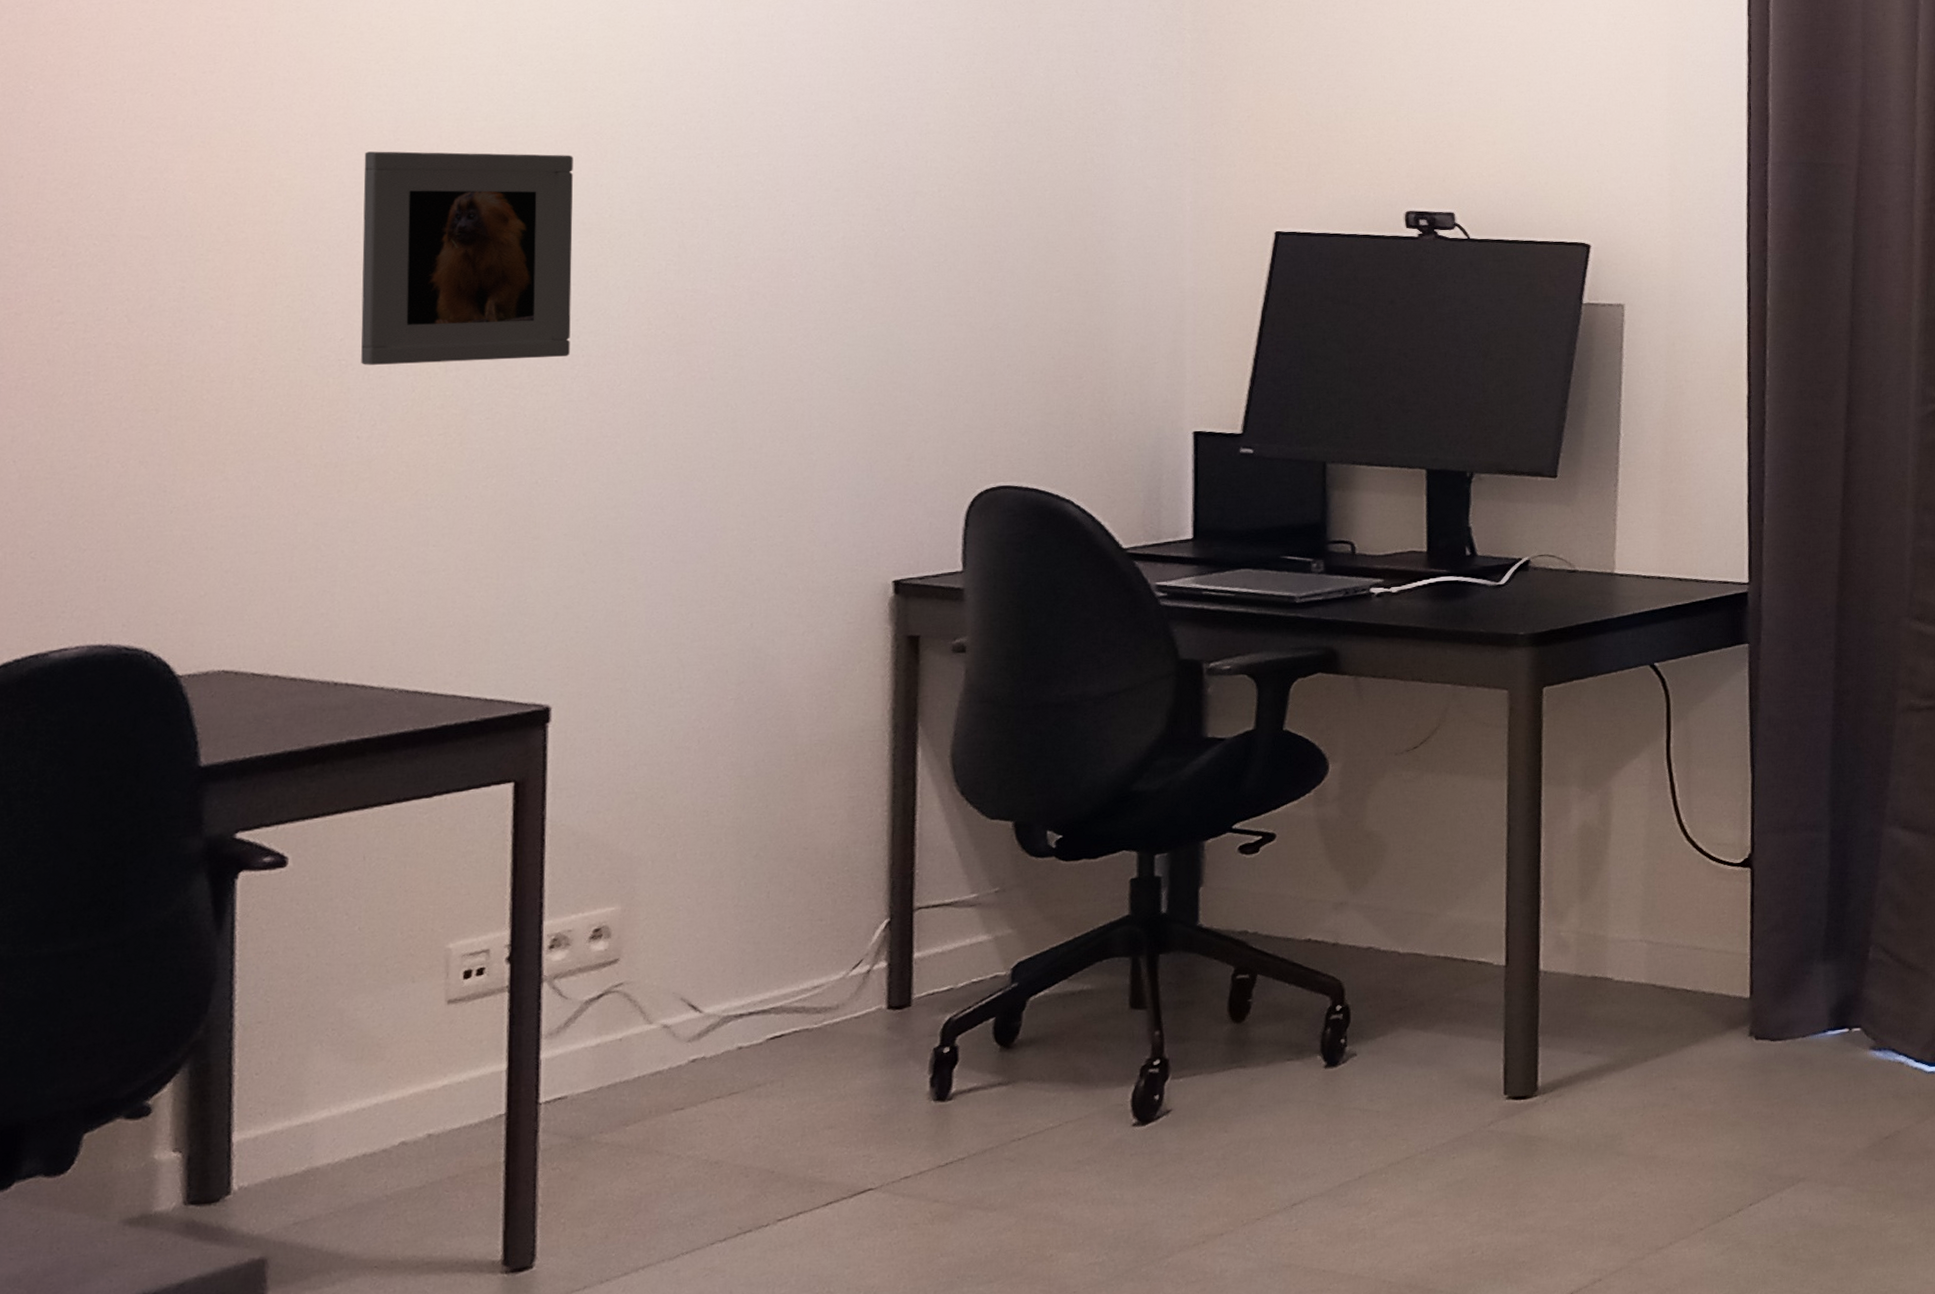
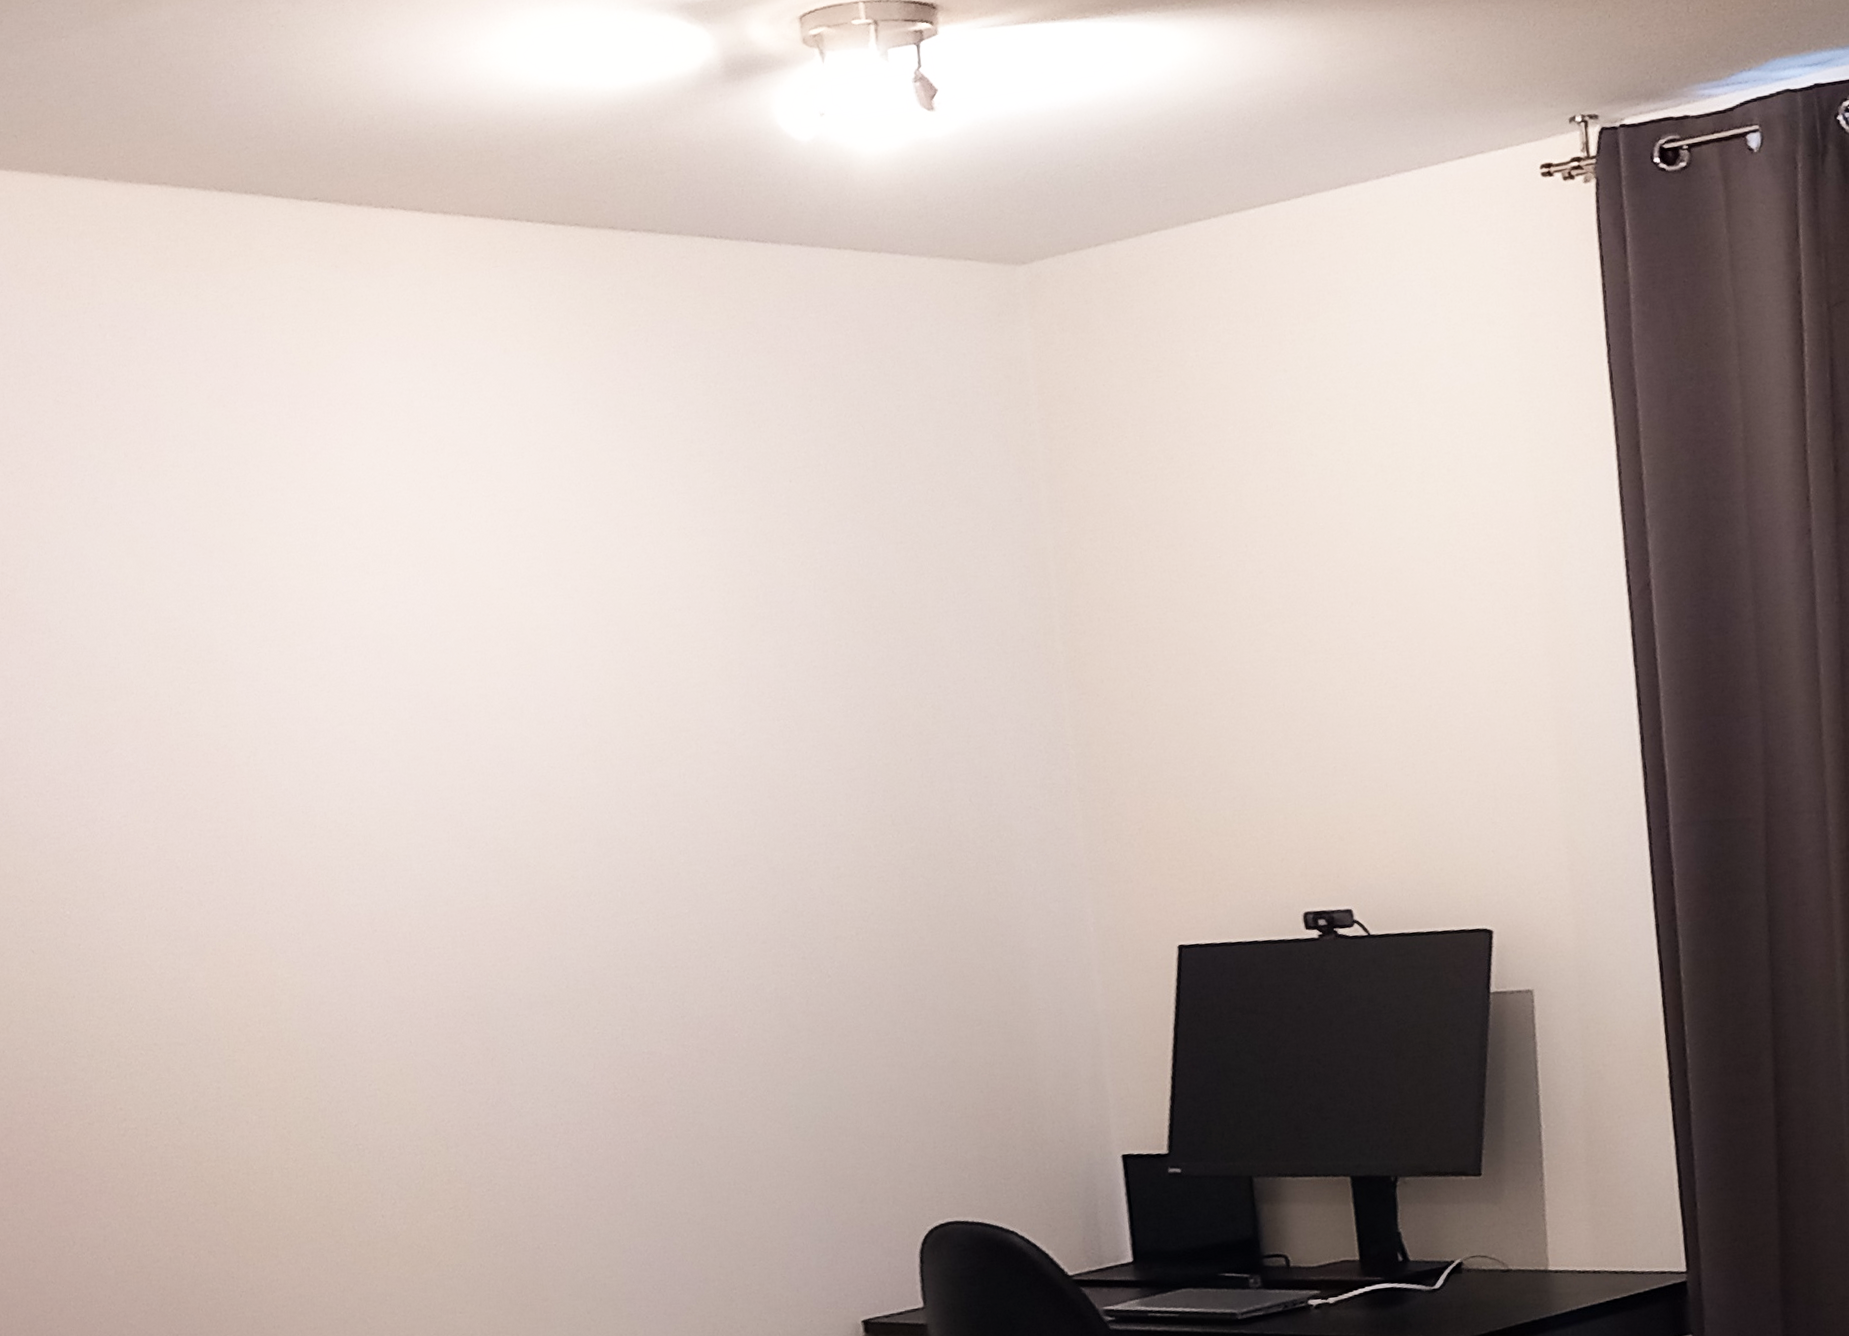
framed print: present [361,151,573,365] -> none [349,931,550,1148]

